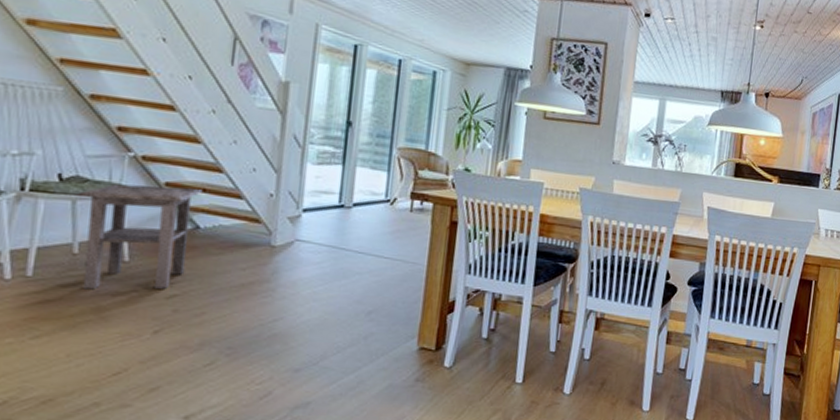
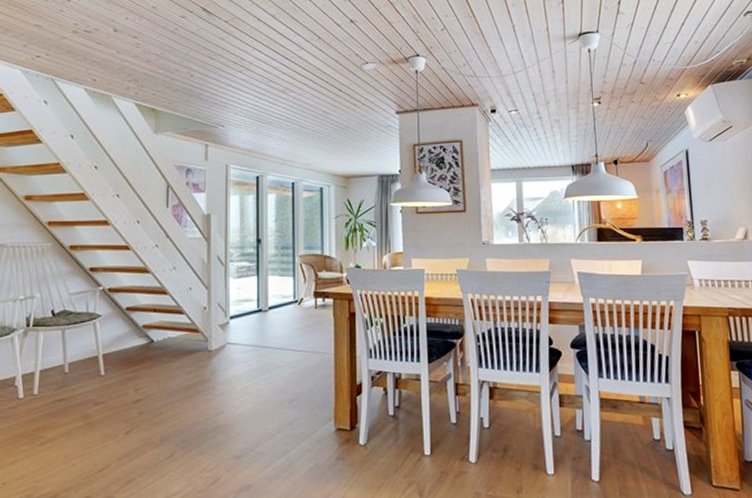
side table: present [76,183,203,290] -> none [64,310,154,401]

